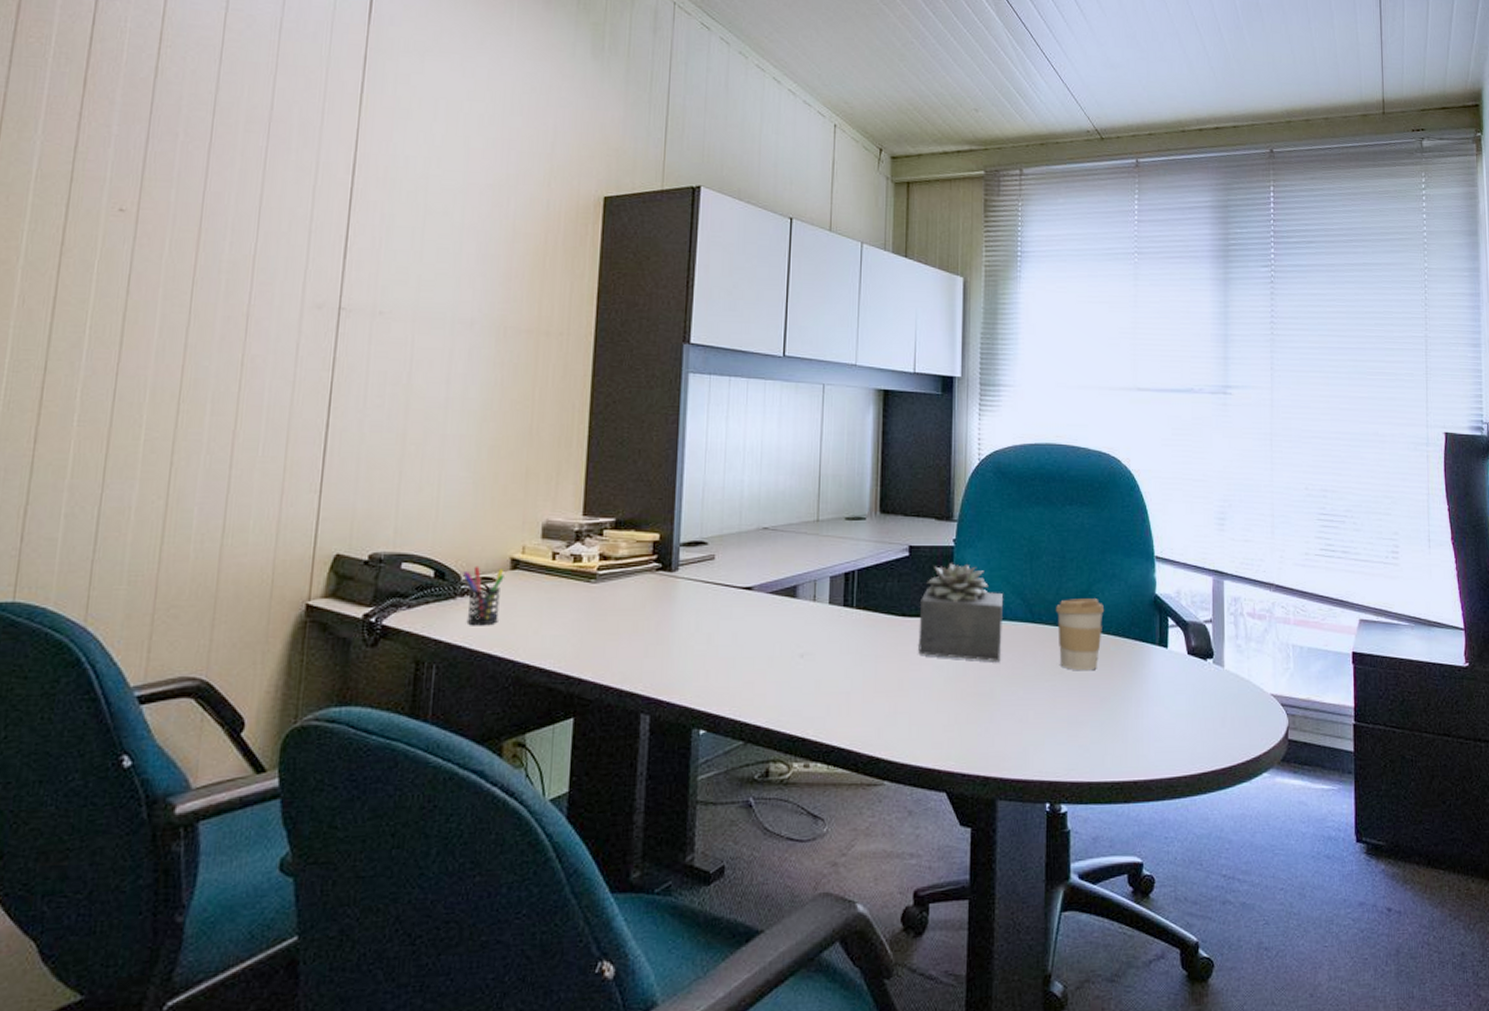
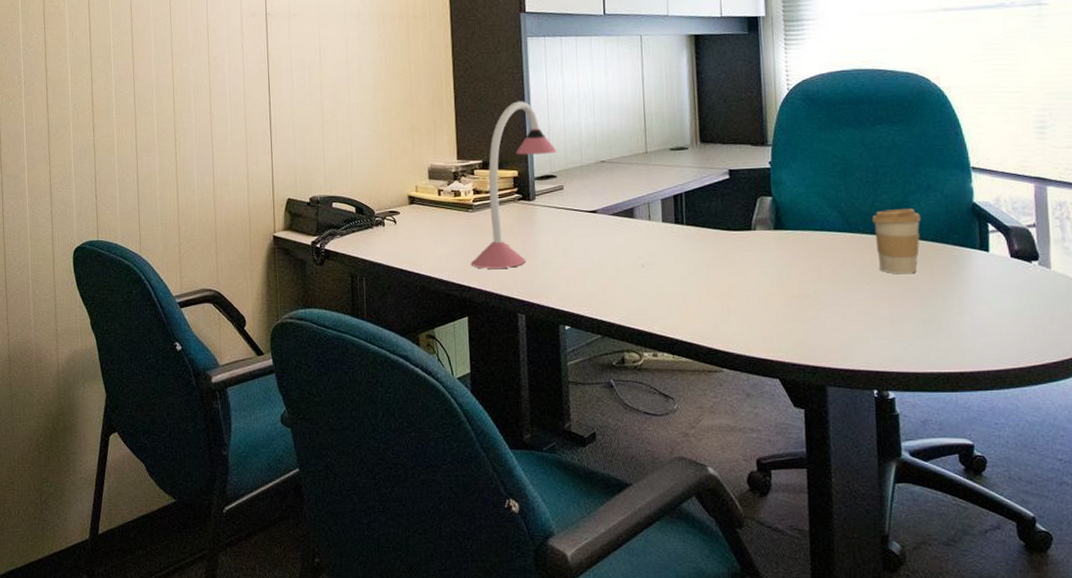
pen holder: present [463,565,504,626] -> none [376,202,405,248]
desk lamp: none [586,449,712,656] -> present [471,101,557,269]
succulent plant: present [918,563,1004,663] -> none [742,183,822,268]

